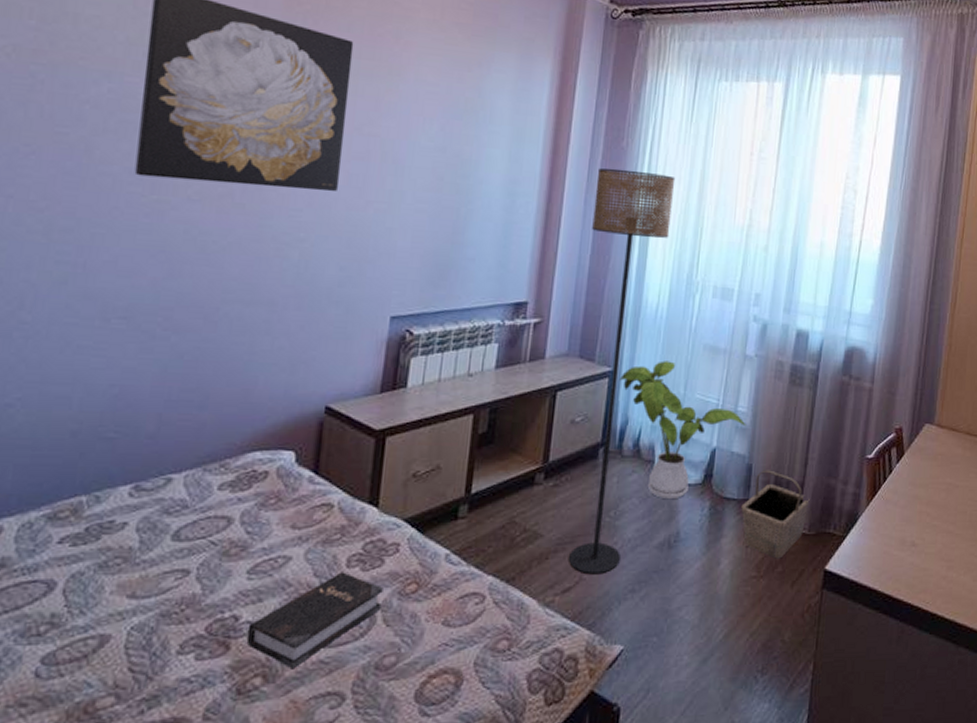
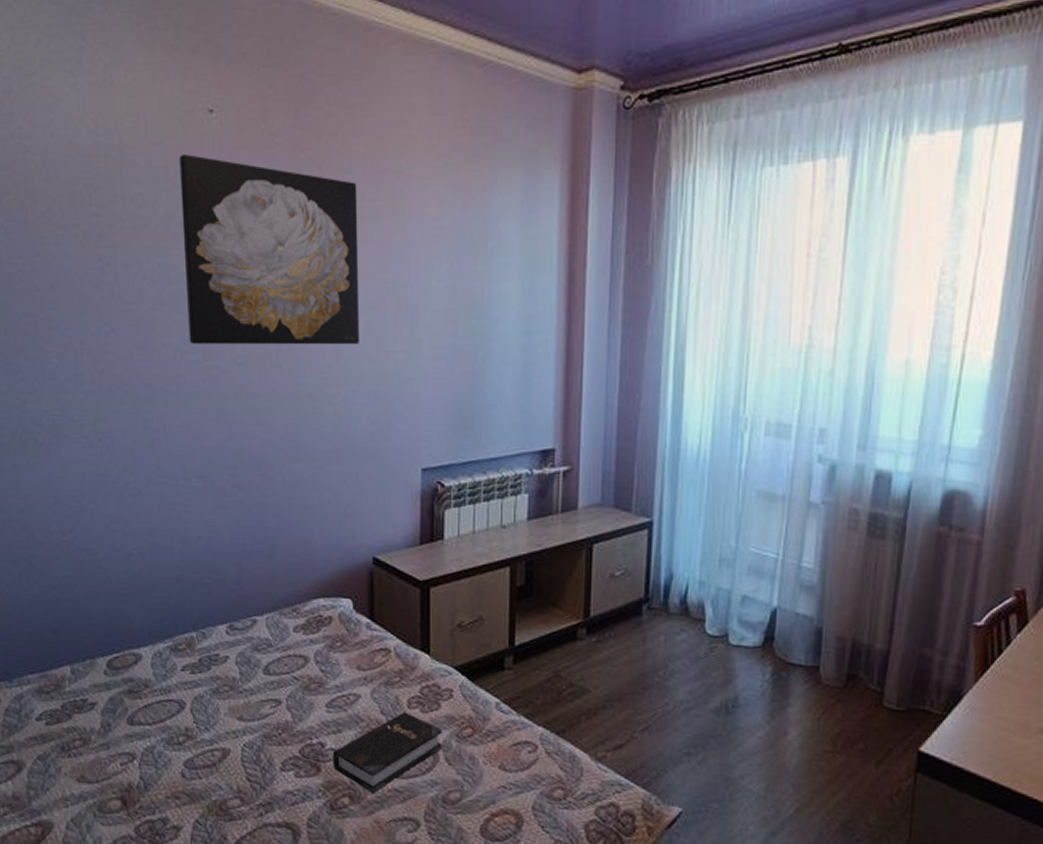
floor lamp: present [569,168,676,575] -> none [618,291,713,735]
house plant: present [618,361,746,500] -> none [659,510,813,662]
basket: present [741,470,810,559] -> none [810,634,898,735]

